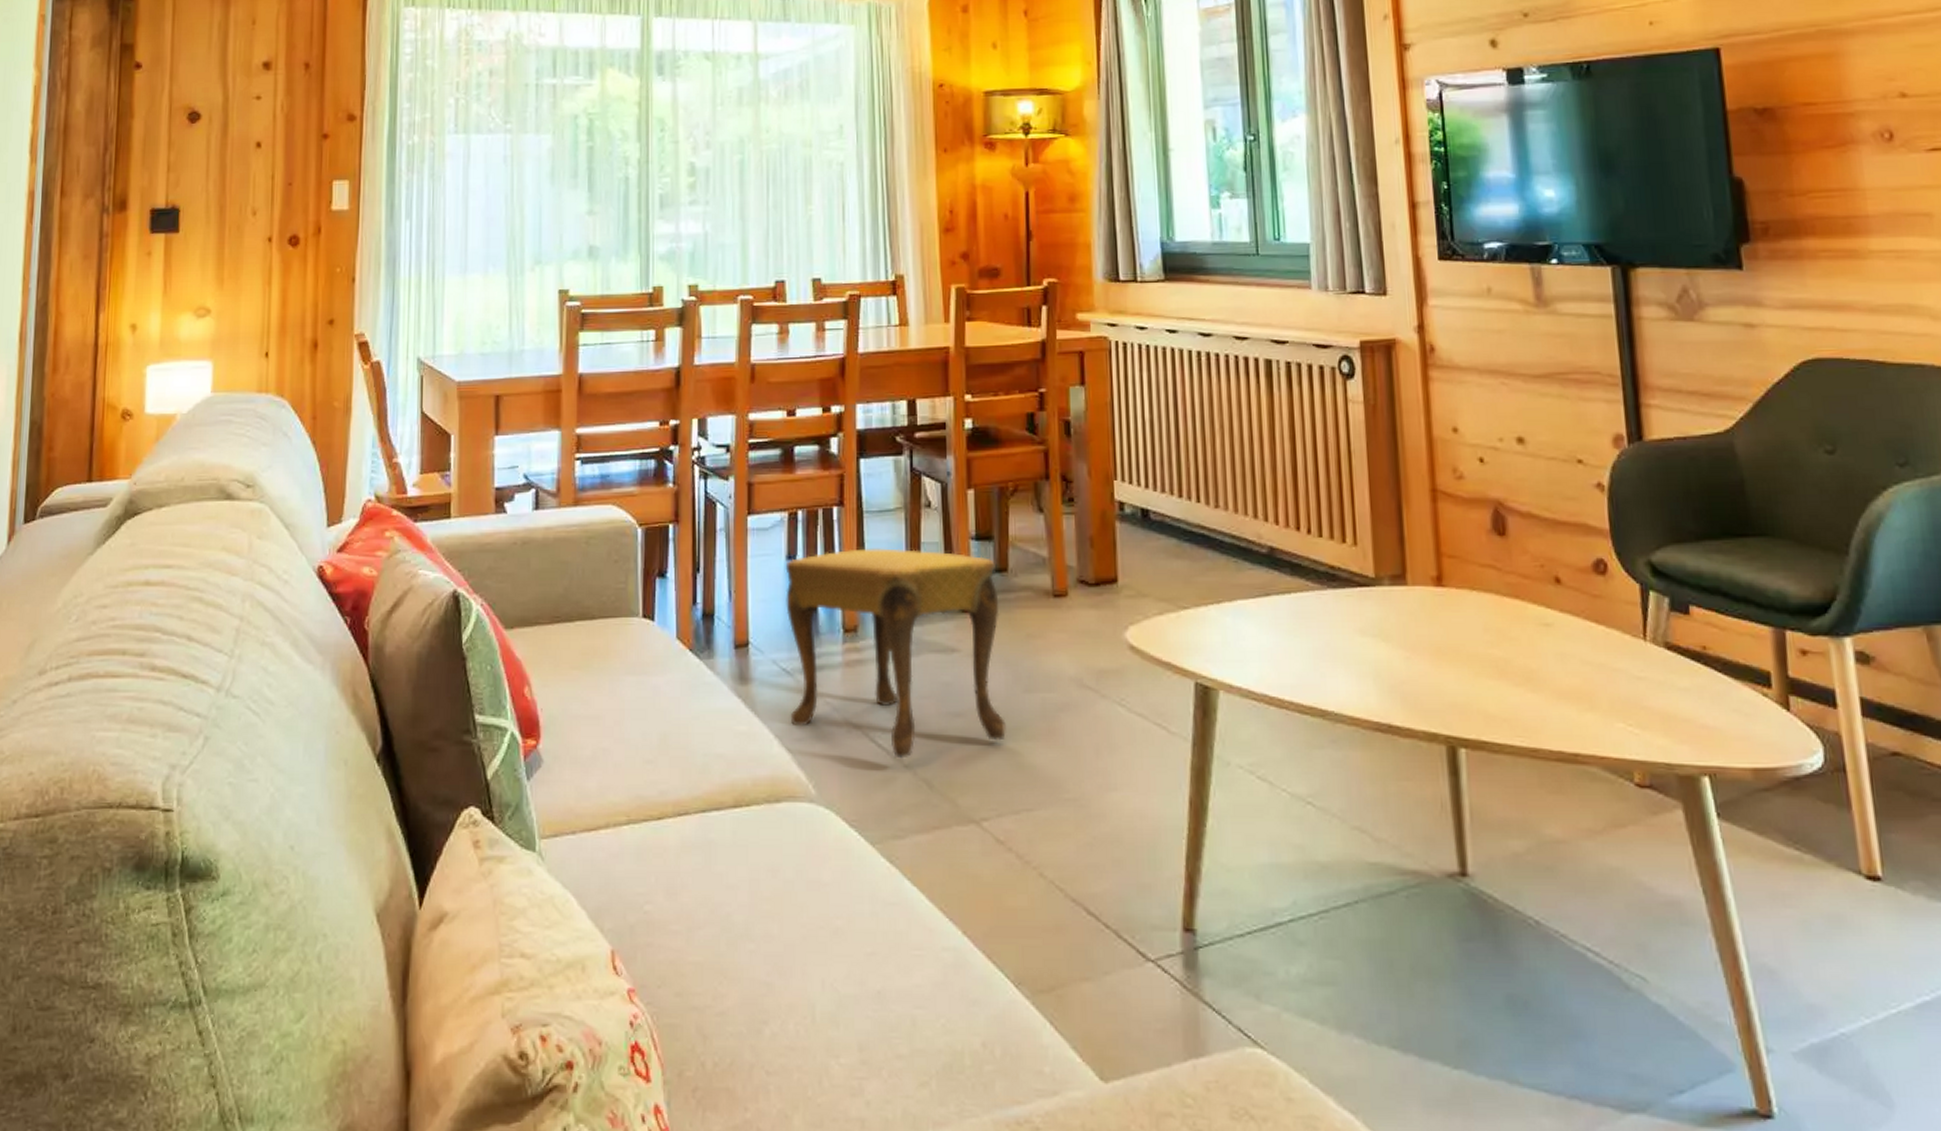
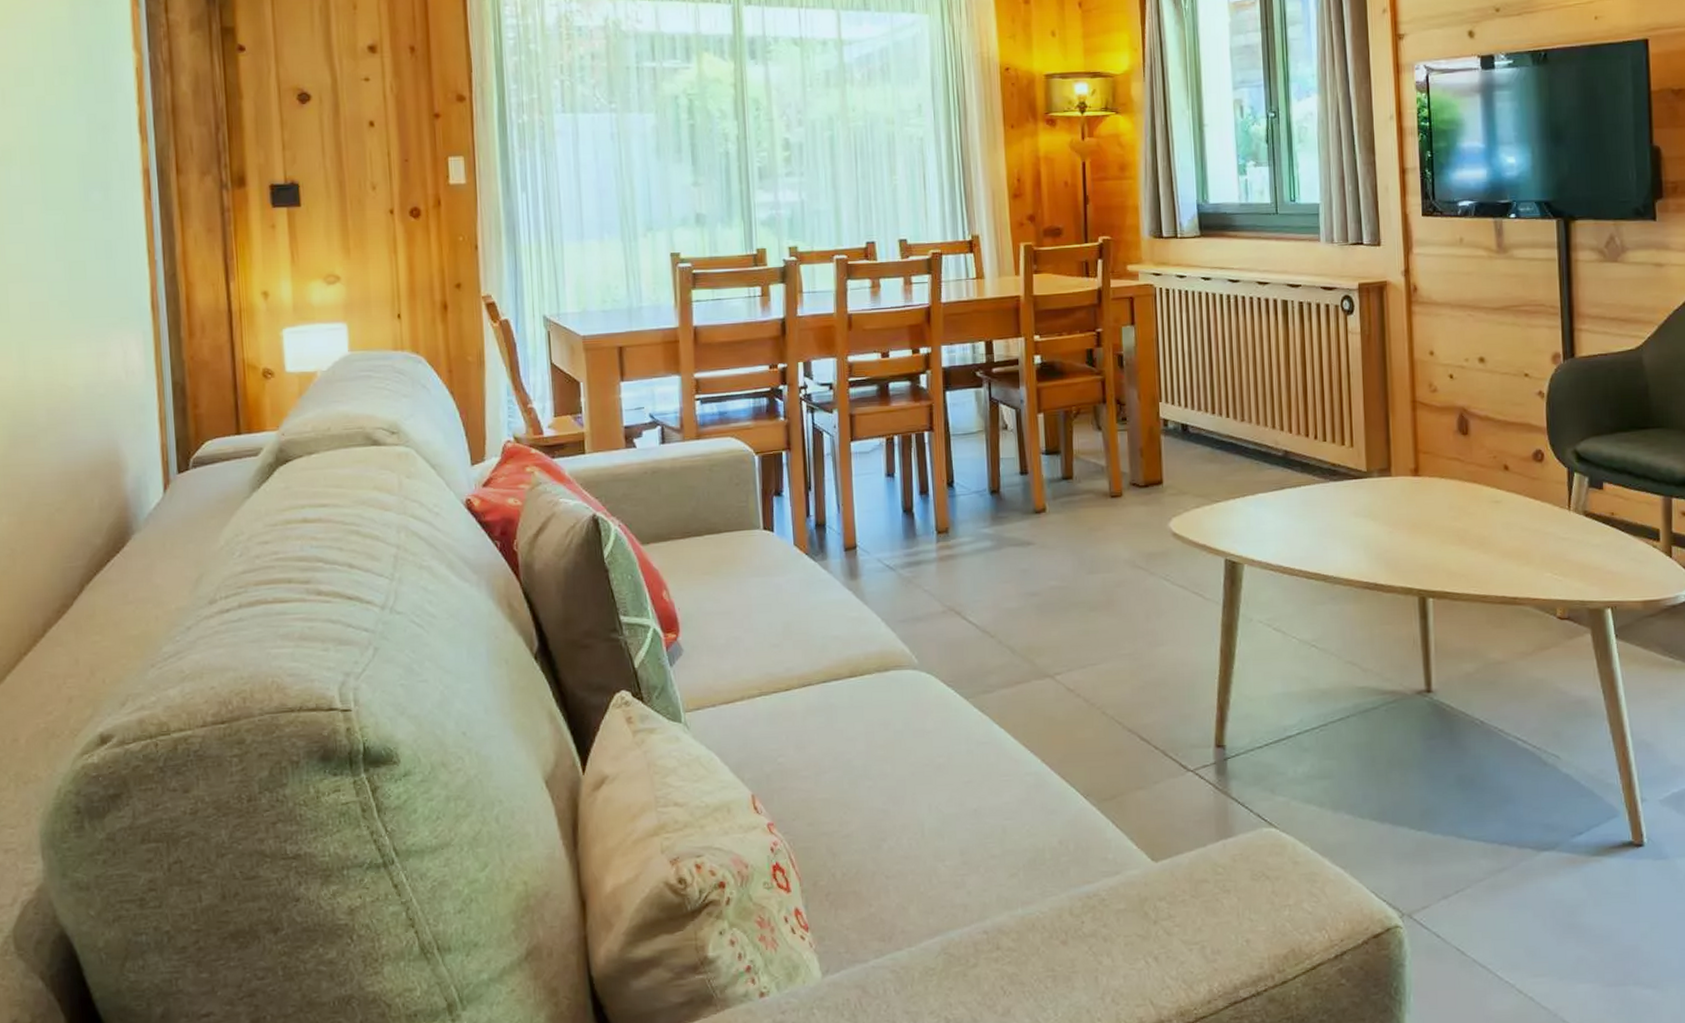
footstool: present [785,548,1006,759] -> none [885,464,1074,631]

